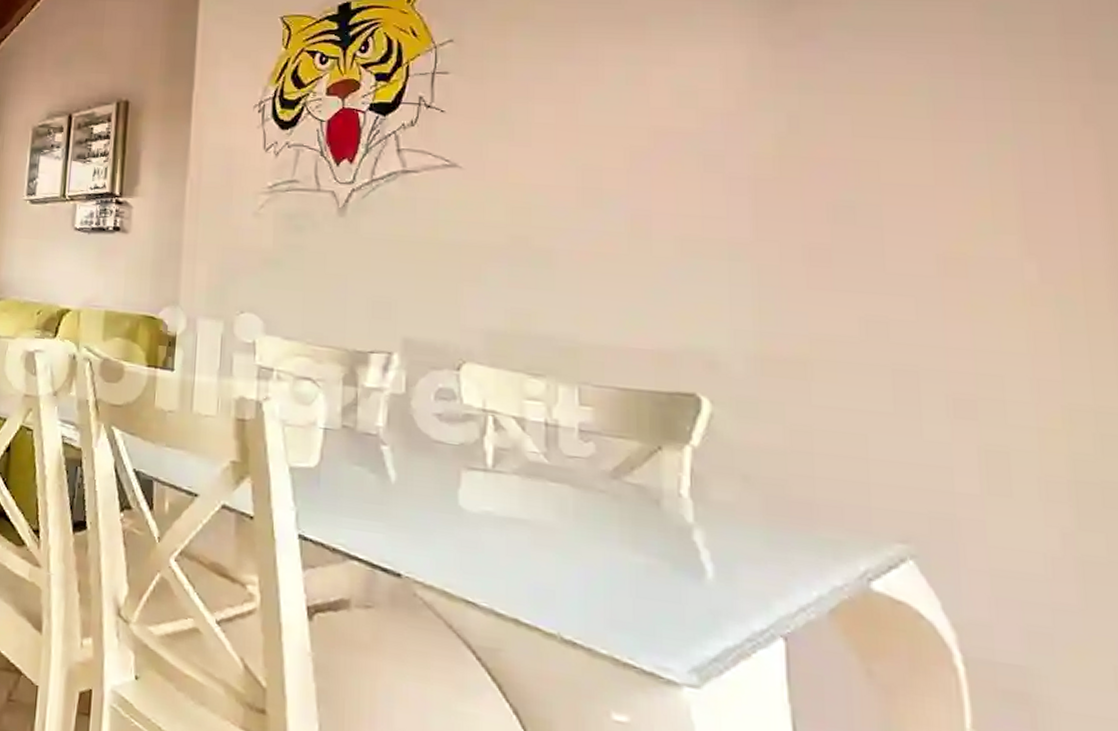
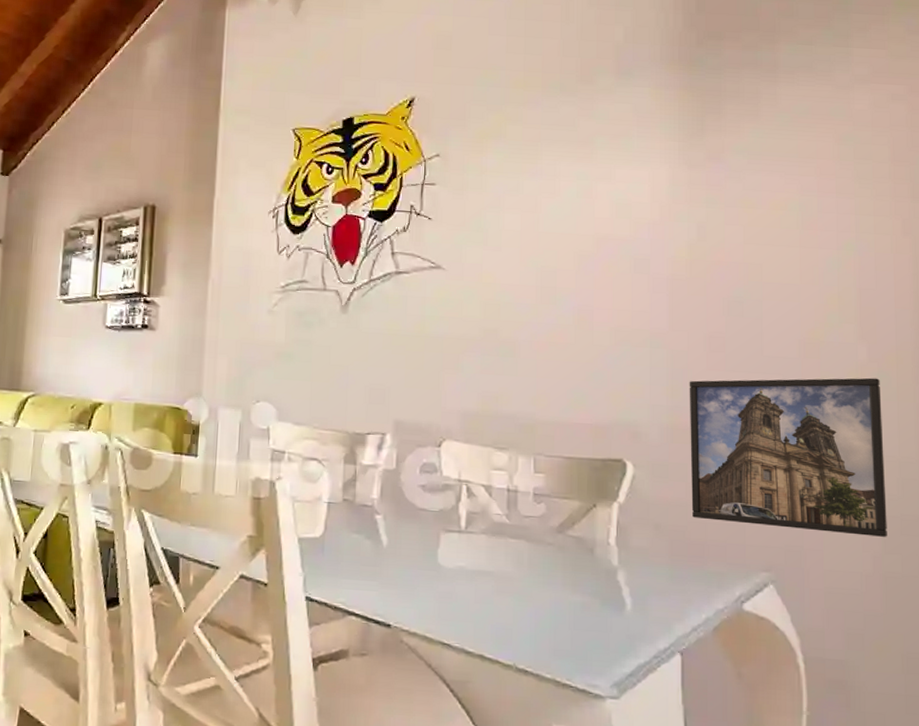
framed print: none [783,301,1082,509] -> present [689,377,887,537]

